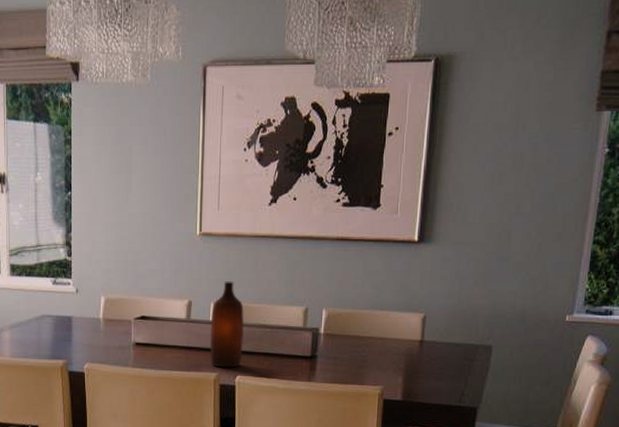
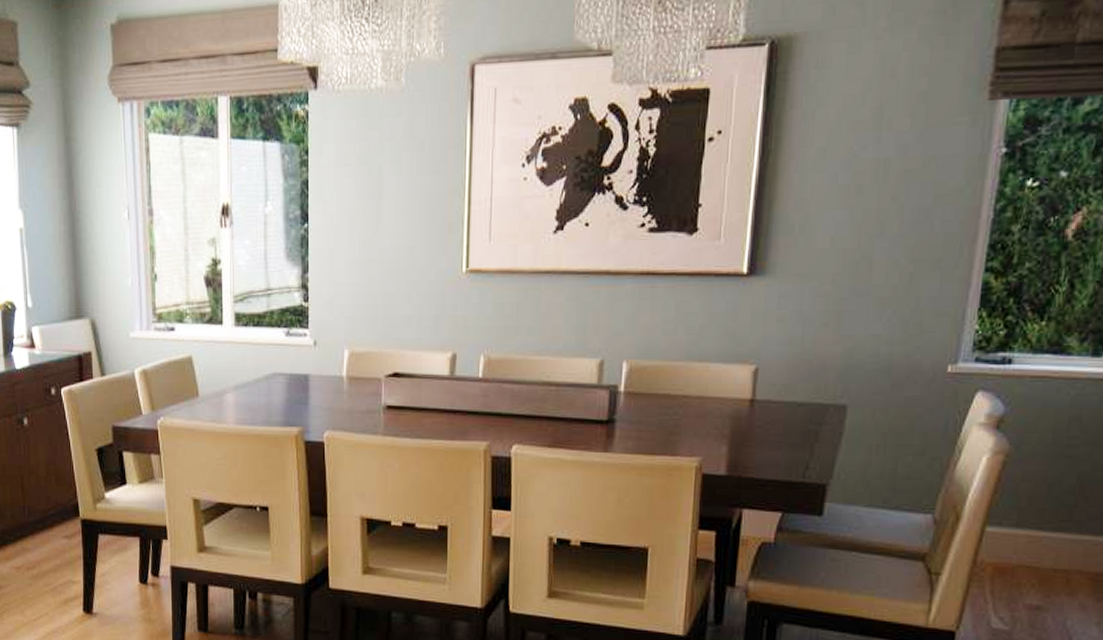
bottle: present [210,281,245,368] -> none [480,328,523,436]

